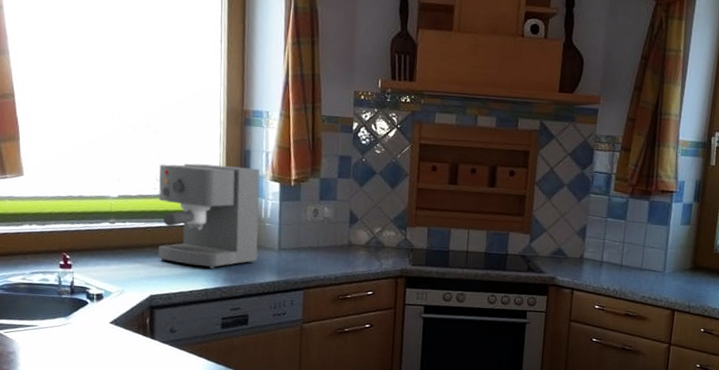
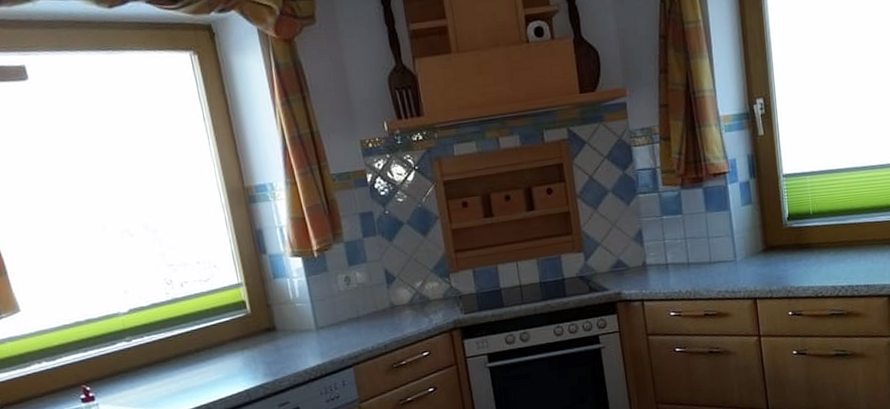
coffee maker: present [158,163,260,269] -> none [166,247,295,370]

